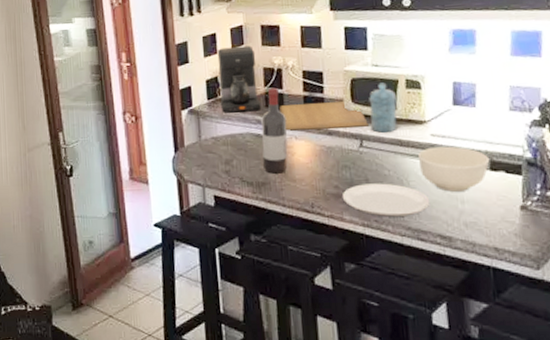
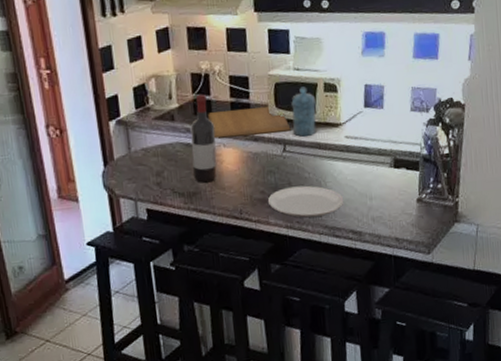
coffee maker: present [217,46,262,113] -> none [143,49,190,123]
bowl: present [417,146,490,192] -> none [333,146,394,190]

